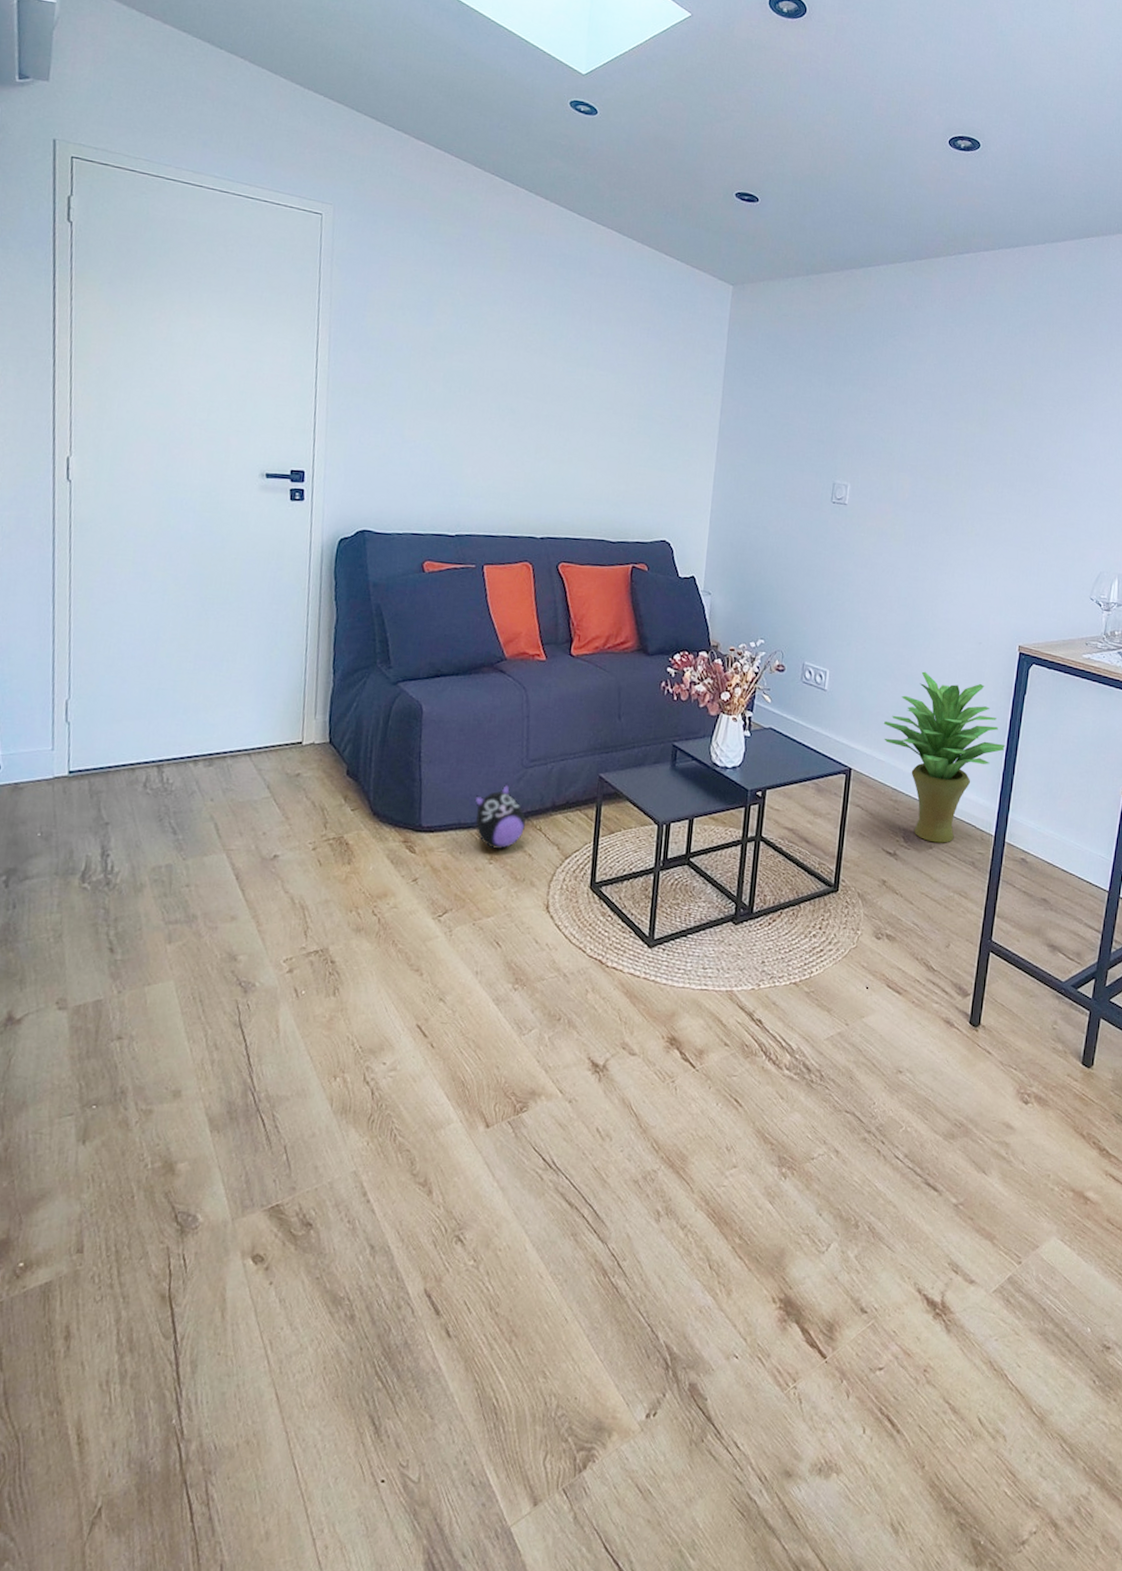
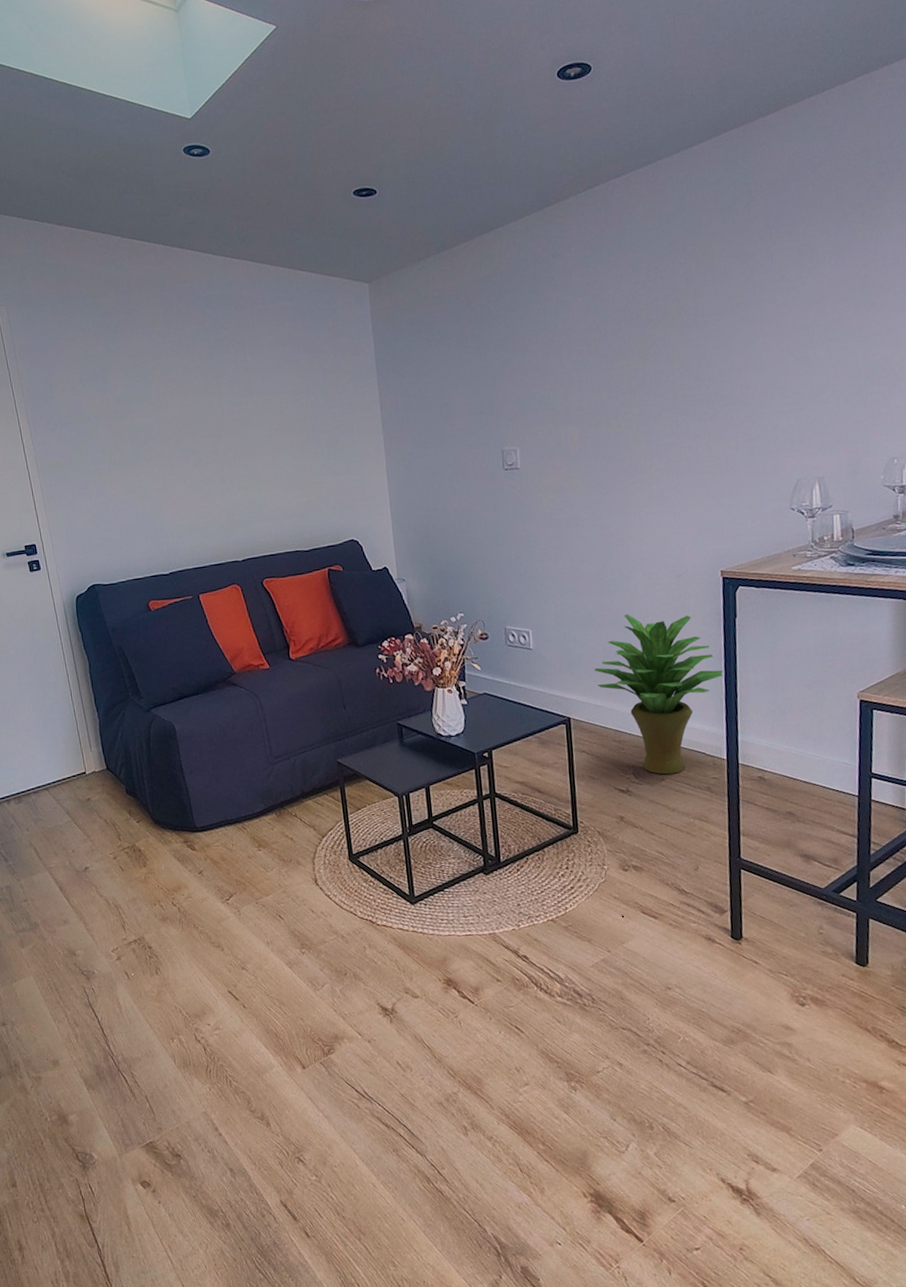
plush toy: present [475,782,526,849] -> none [234,779,283,838]

